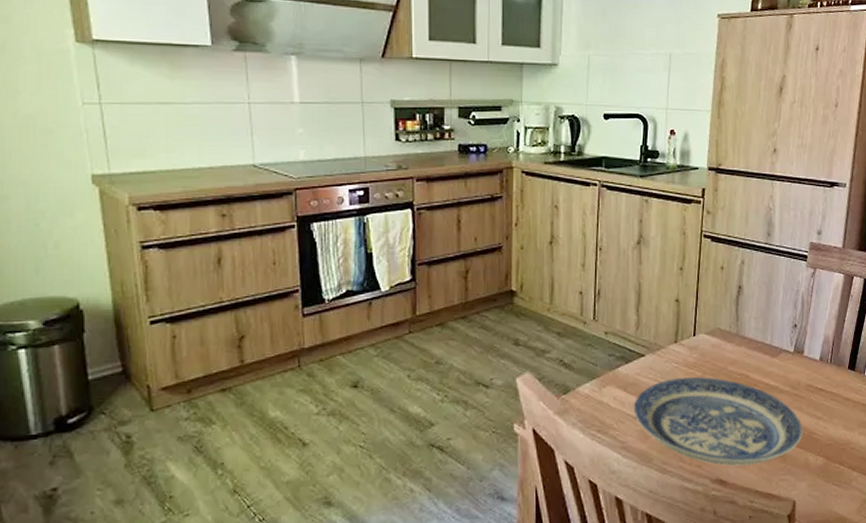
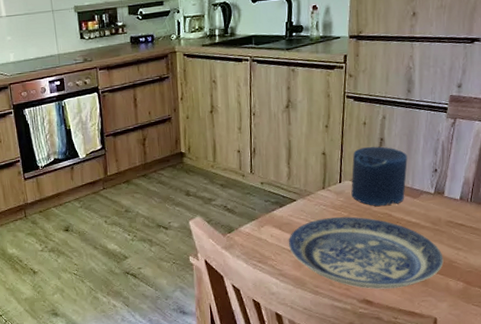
candle: none [706,295,766,366] -> present [351,146,408,207]

